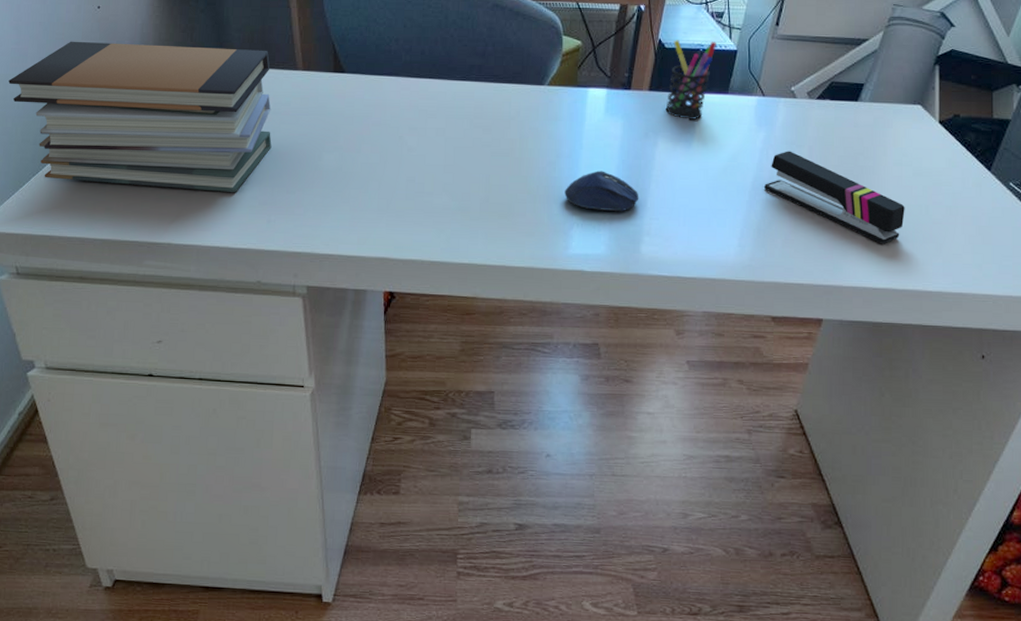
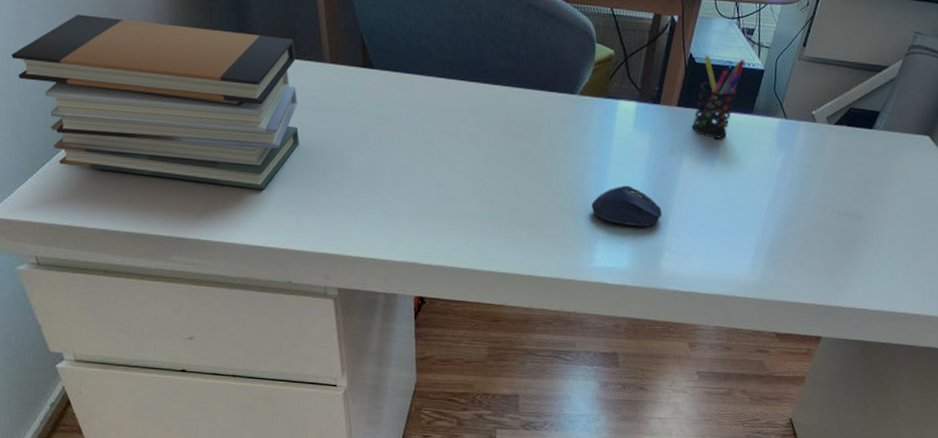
stapler: present [764,151,905,244] -> none [779,174,905,269]

